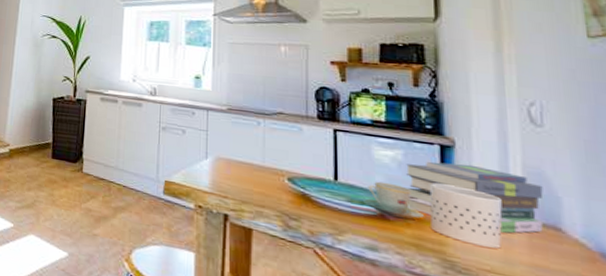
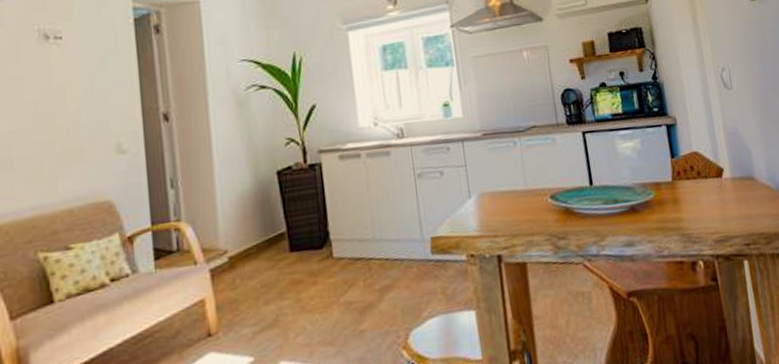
teacup: present [363,181,424,220] -> none [616,174,663,208]
books: present [406,162,544,233] -> none [644,137,743,197]
mug: present [429,183,503,249] -> none [664,160,719,214]

